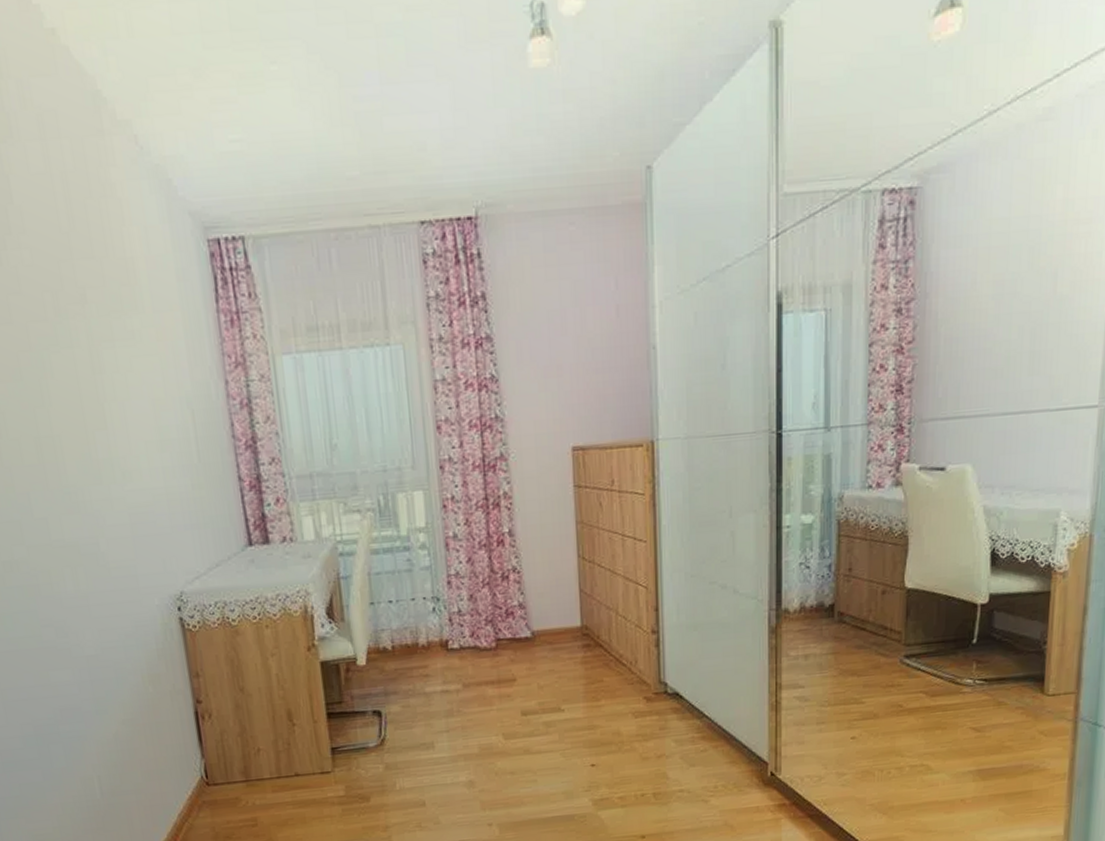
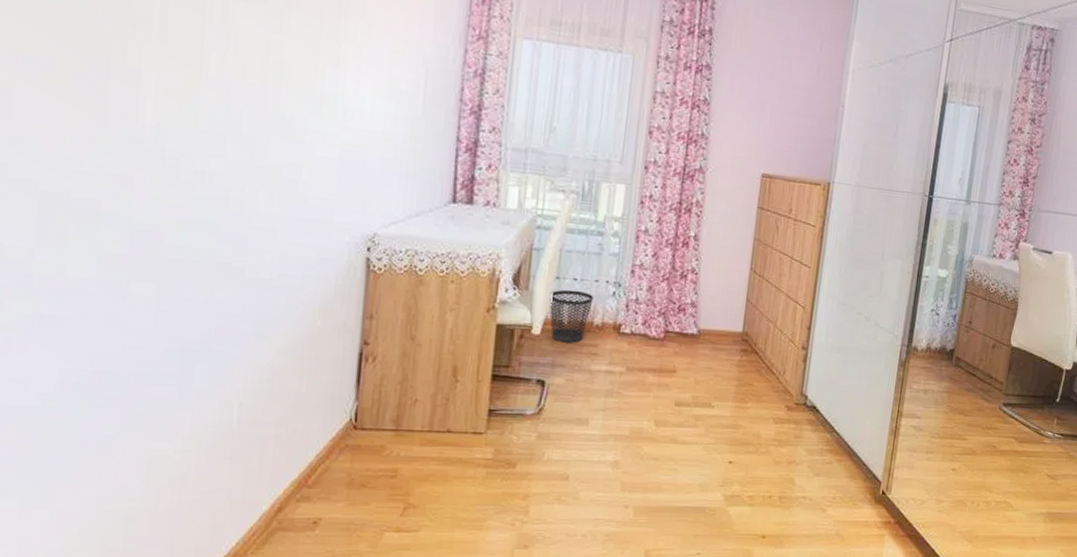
wastebasket: none [367,612,414,670] -> present [549,289,593,343]

